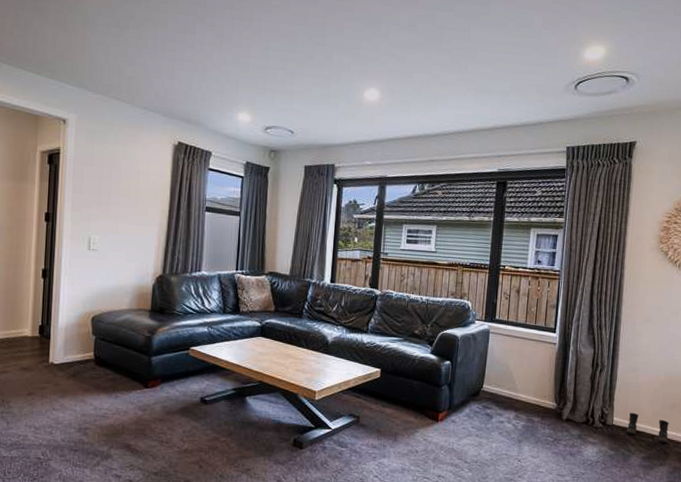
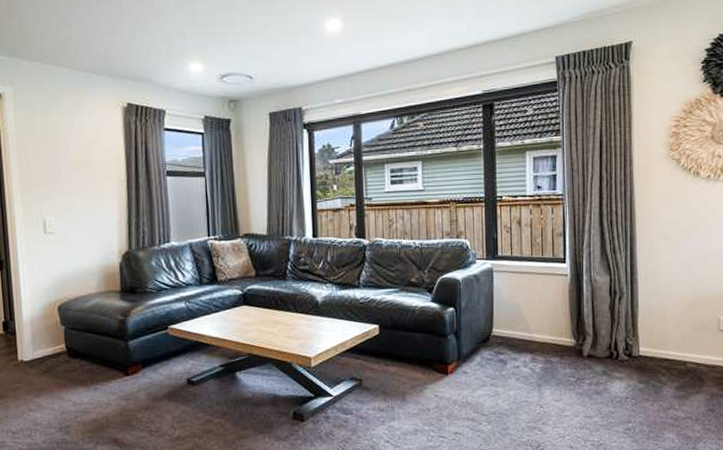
boots: present [626,412,669,444] -> none [654,339,702,370]

